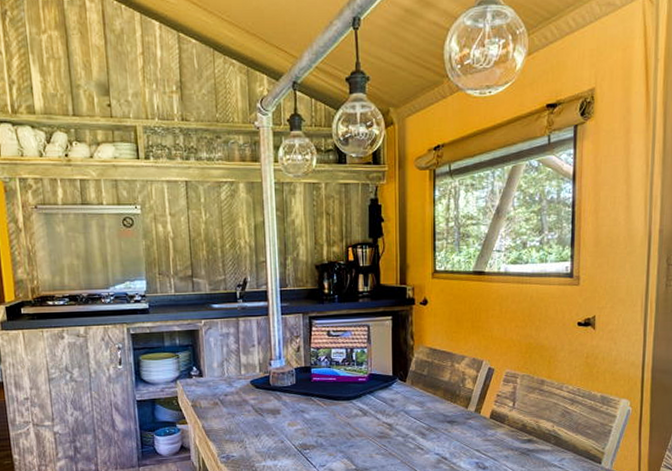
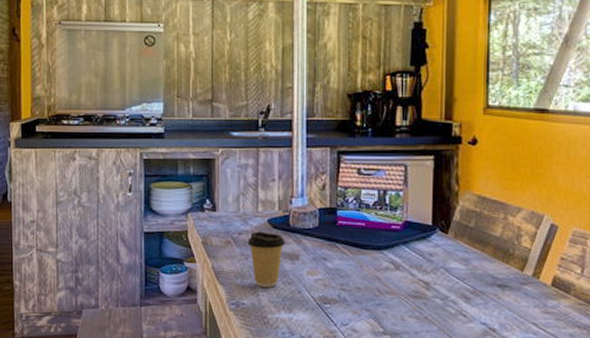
coffee cup: none [233,391,268,440] -> present [247,231,286,287]

